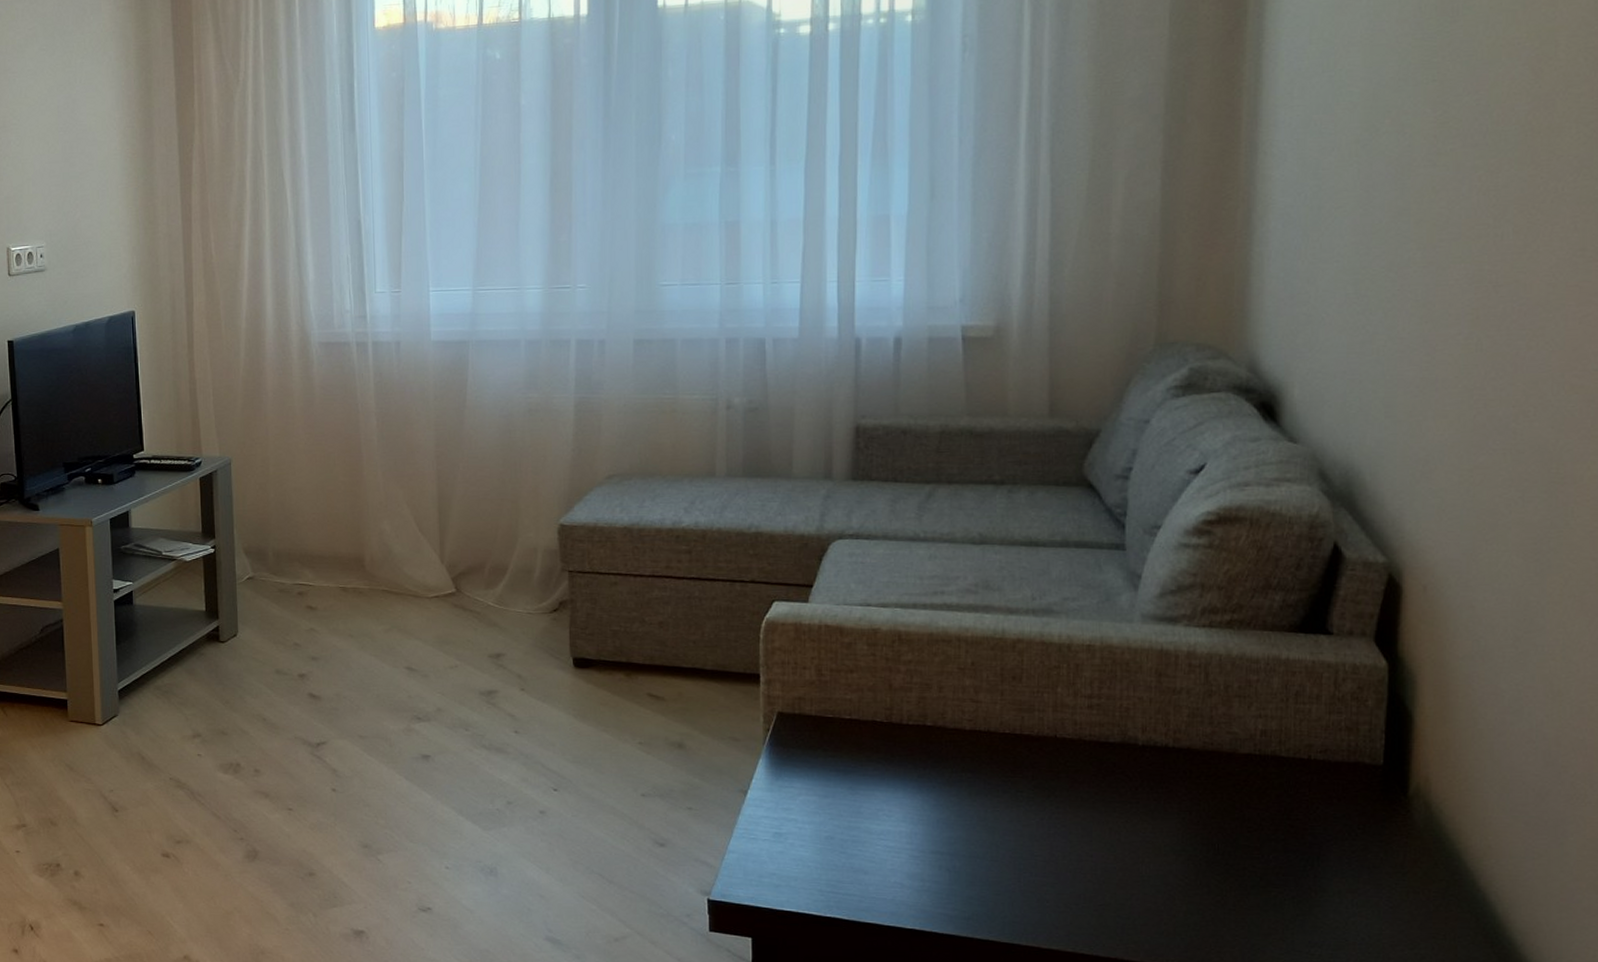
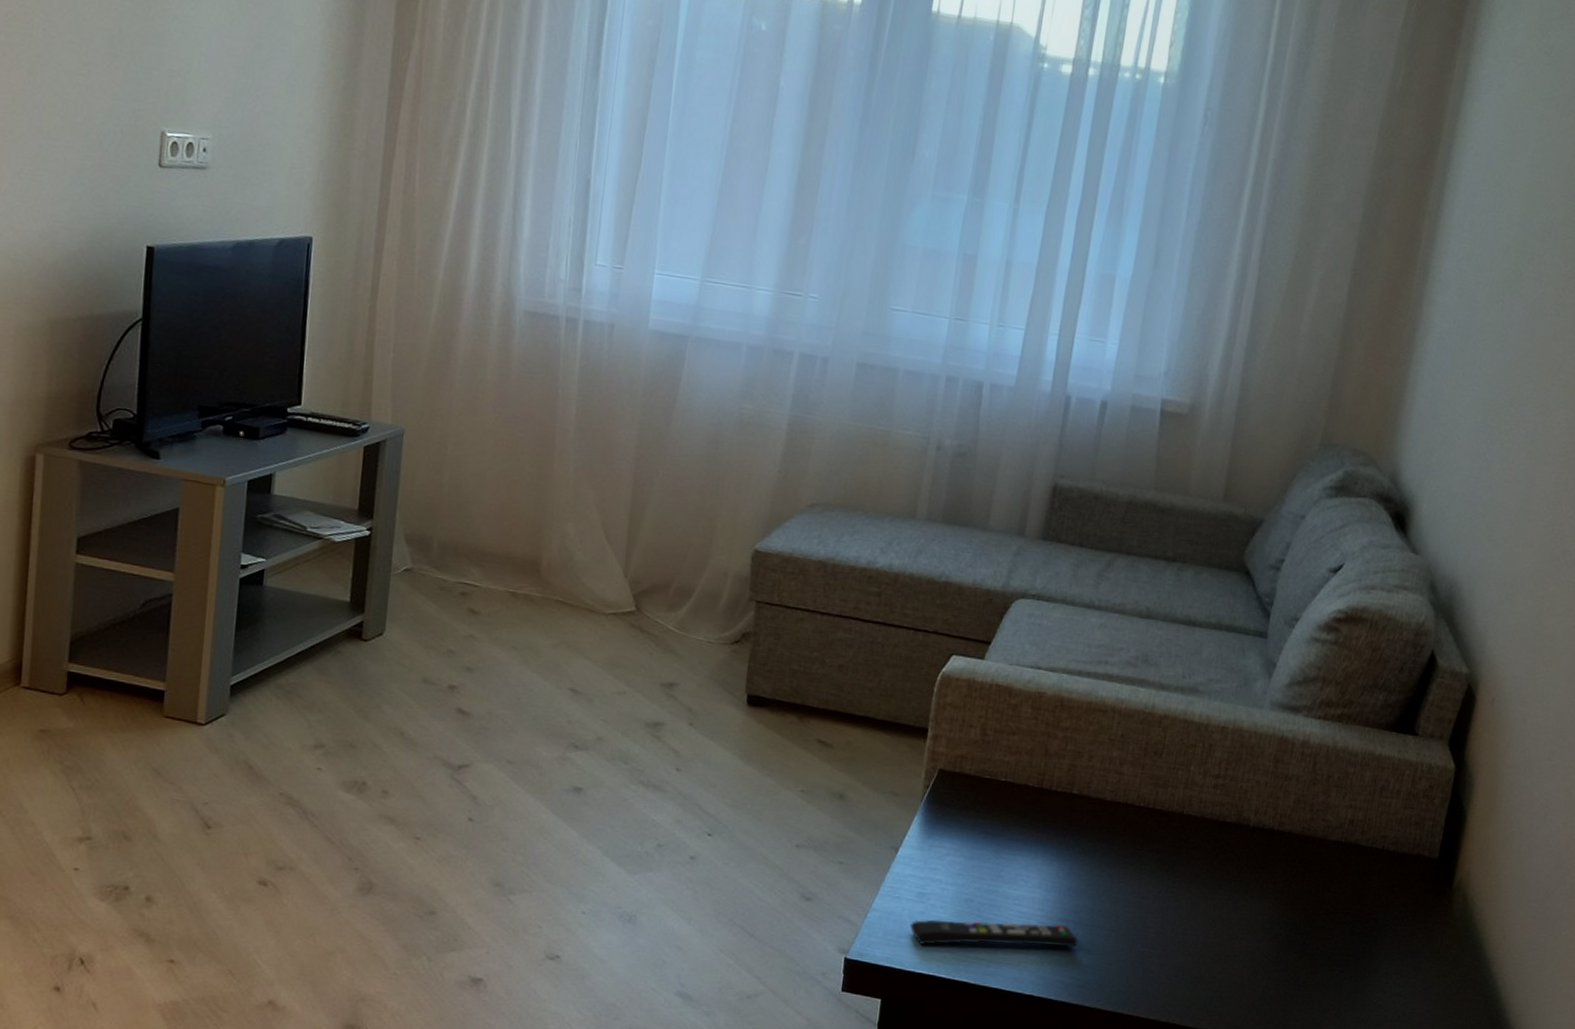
remote control: none [770,857,957,883] -> present [909,919,1078,947]

